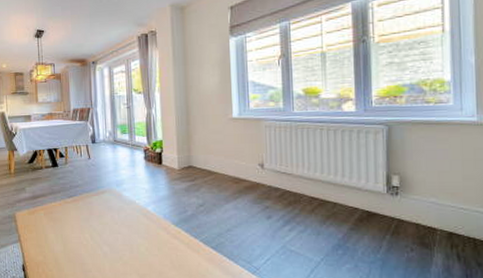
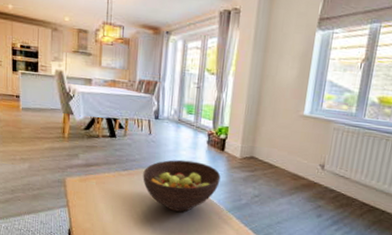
fruit bowl: none [87,179,163,232] -> present [143,159,221,212]

